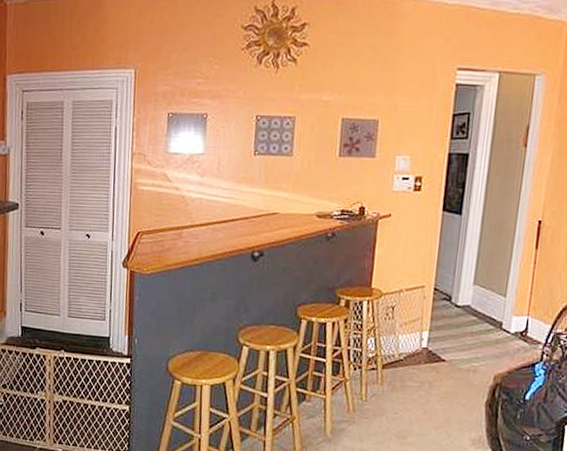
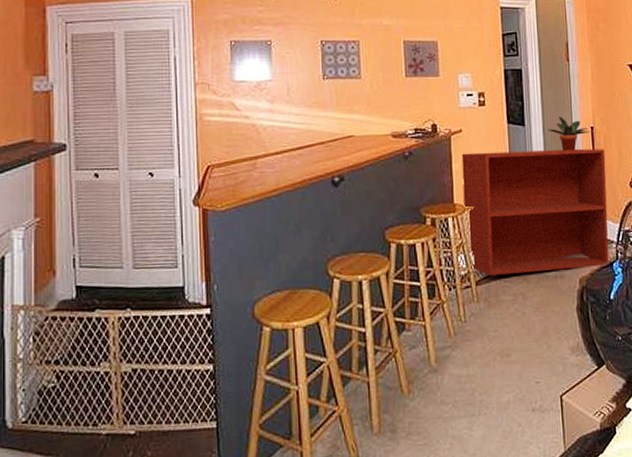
tv stand: none [379,238,550,366] -> present [461,148,610,275]
potted plant: none [487,207,536,245] -> present [548,117,590,151]

